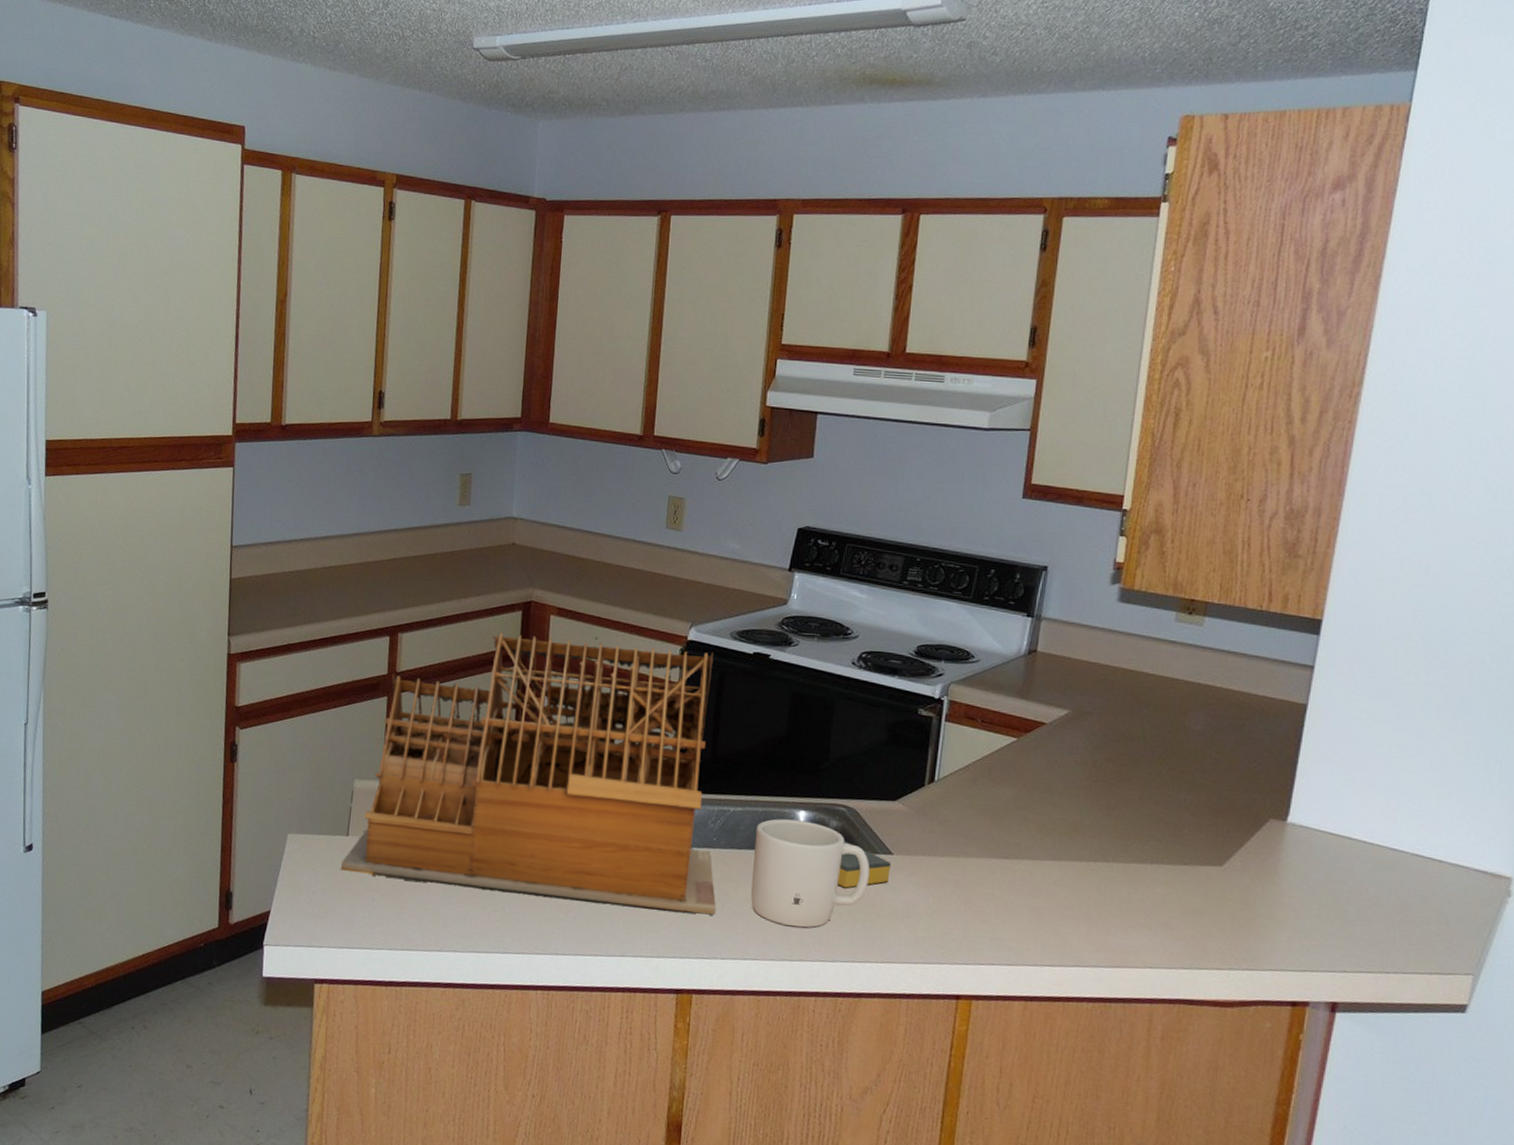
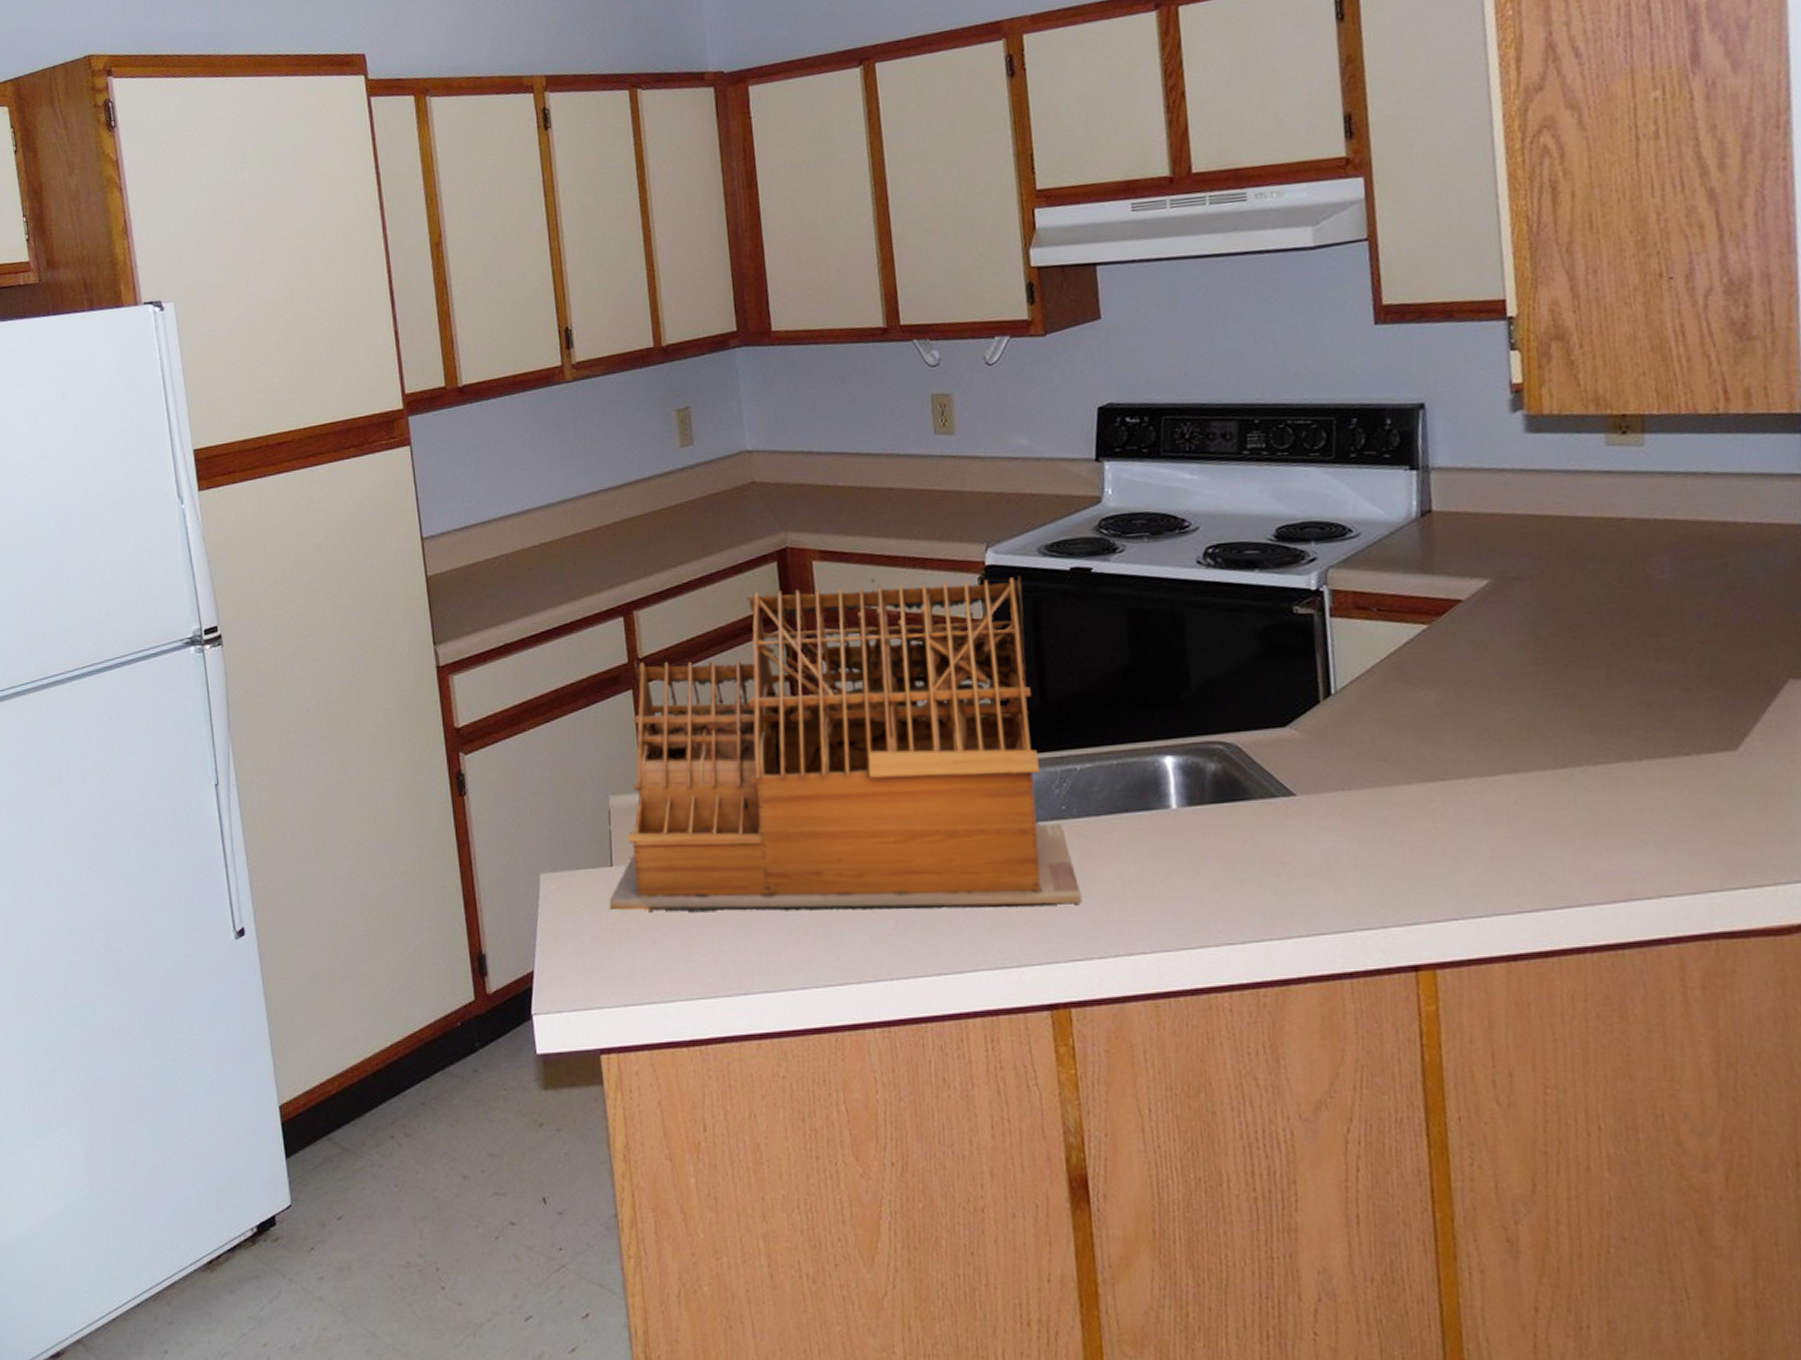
mug: present [751,818,870,929] -> none [1113,768,1272,907]
sponge: present [837,840,891,890] -> none [1228,786,1297,849]

